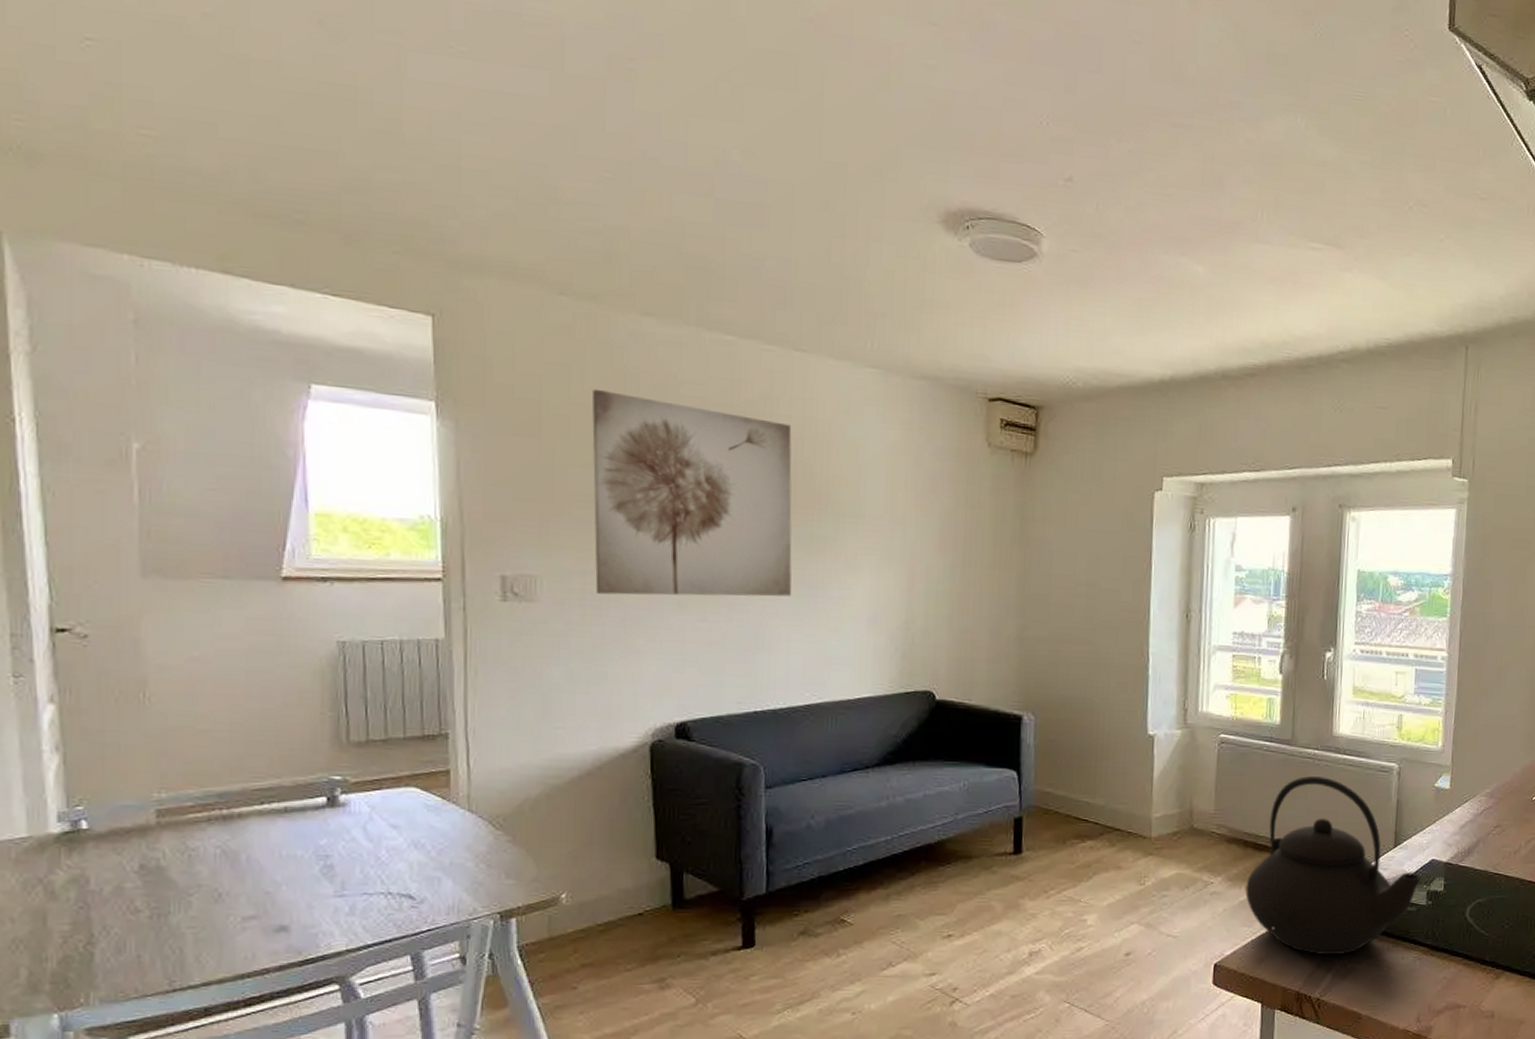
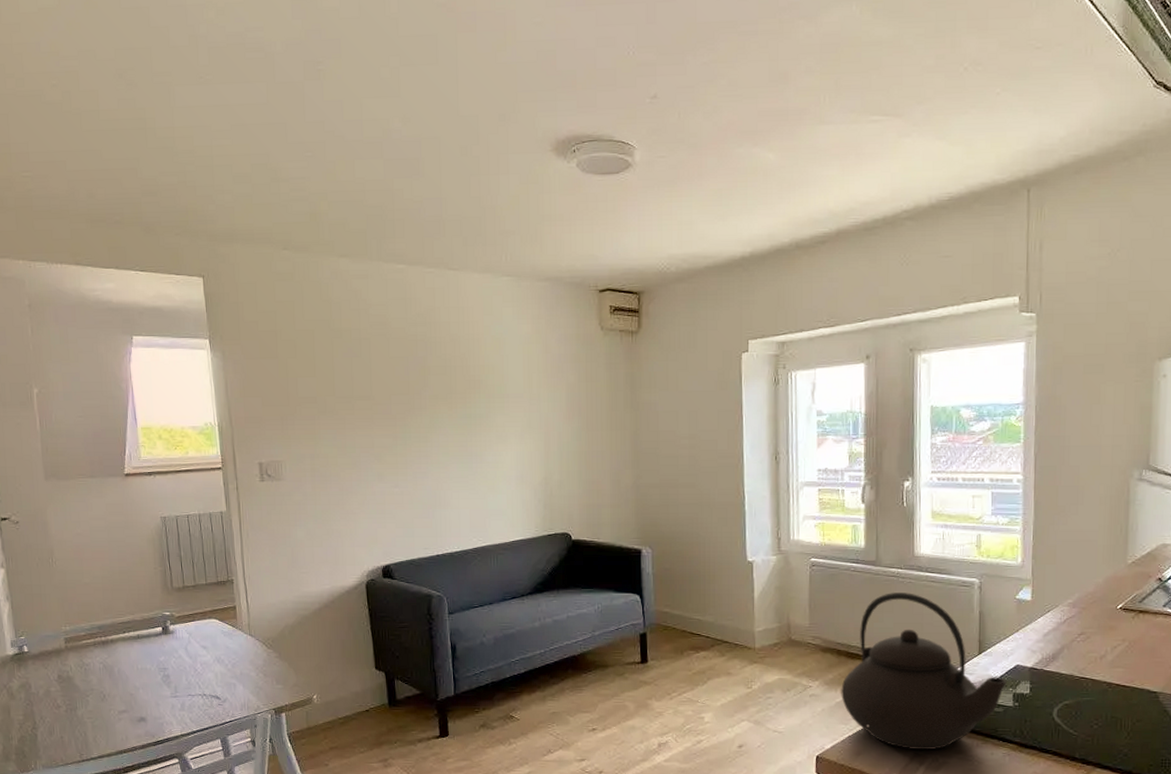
wall art: present [591,388,792,597] -> none [309,317,459,471]

